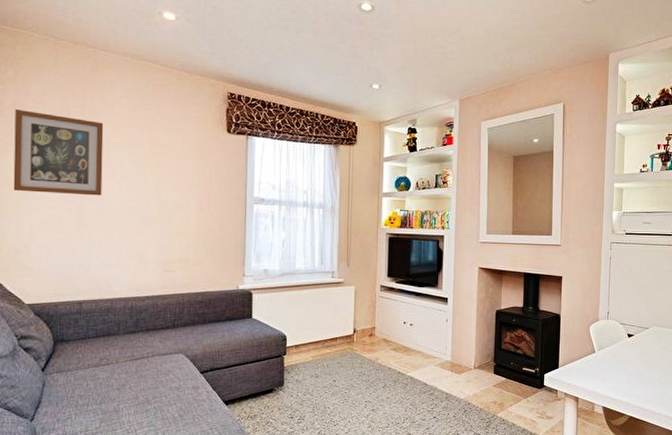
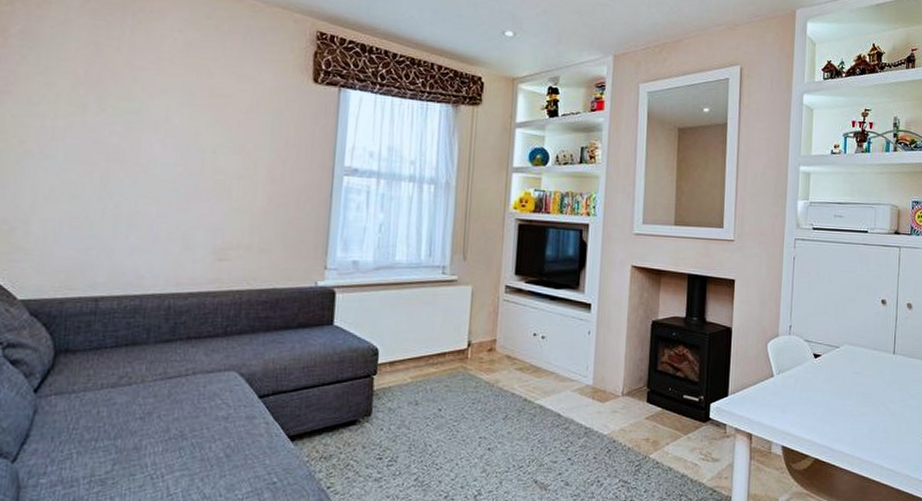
wall art: present [13,108,104,196] -> none [12,37,147,158]

